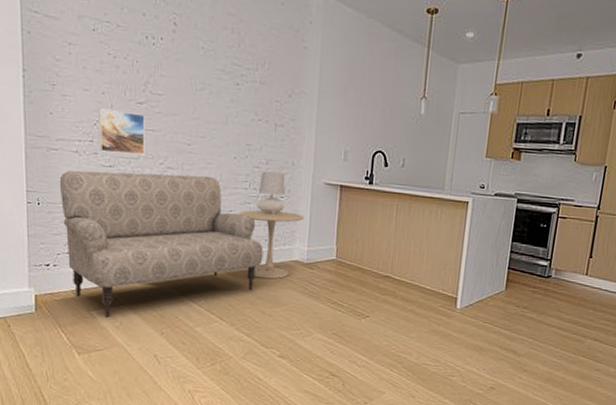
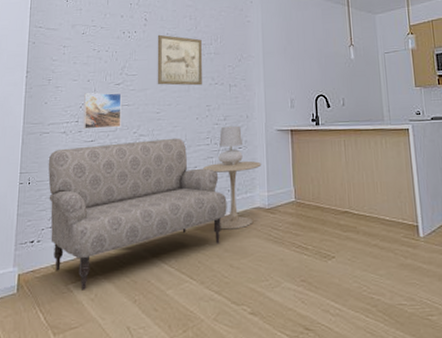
wall art: none [188,47,245,120] -> present [157,34,202,86]

